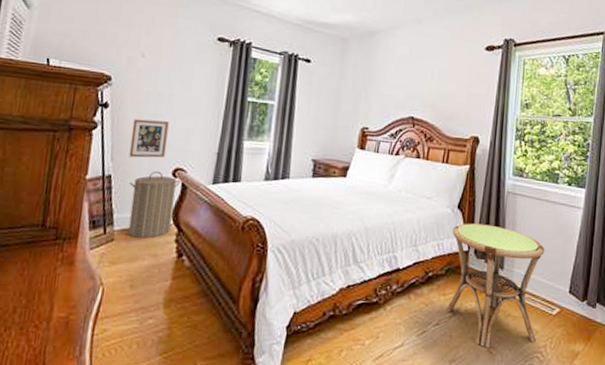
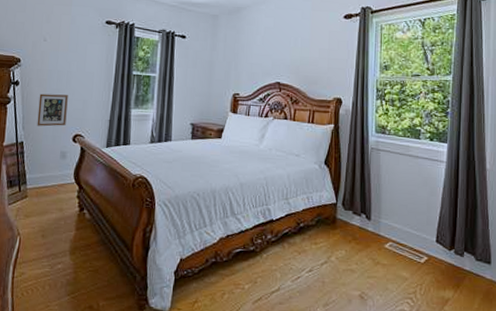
laundry hamper: present [128,170,180,239] -> none [38,137,80,195]
side table: present [446,223,545,349] -> none [318,177,410,294]

